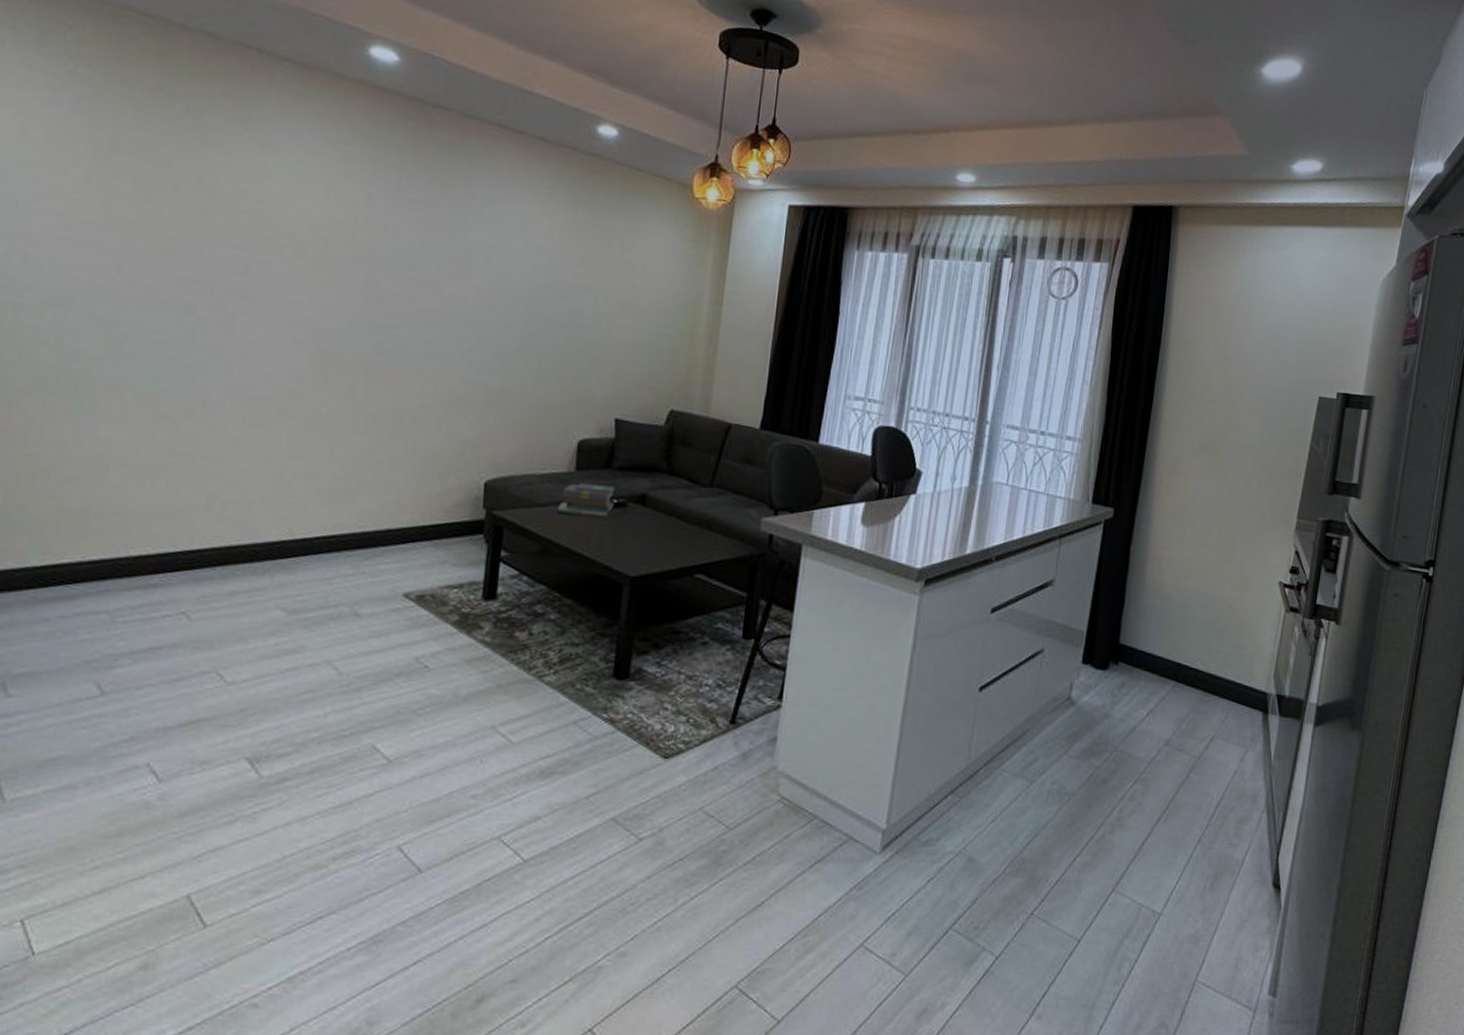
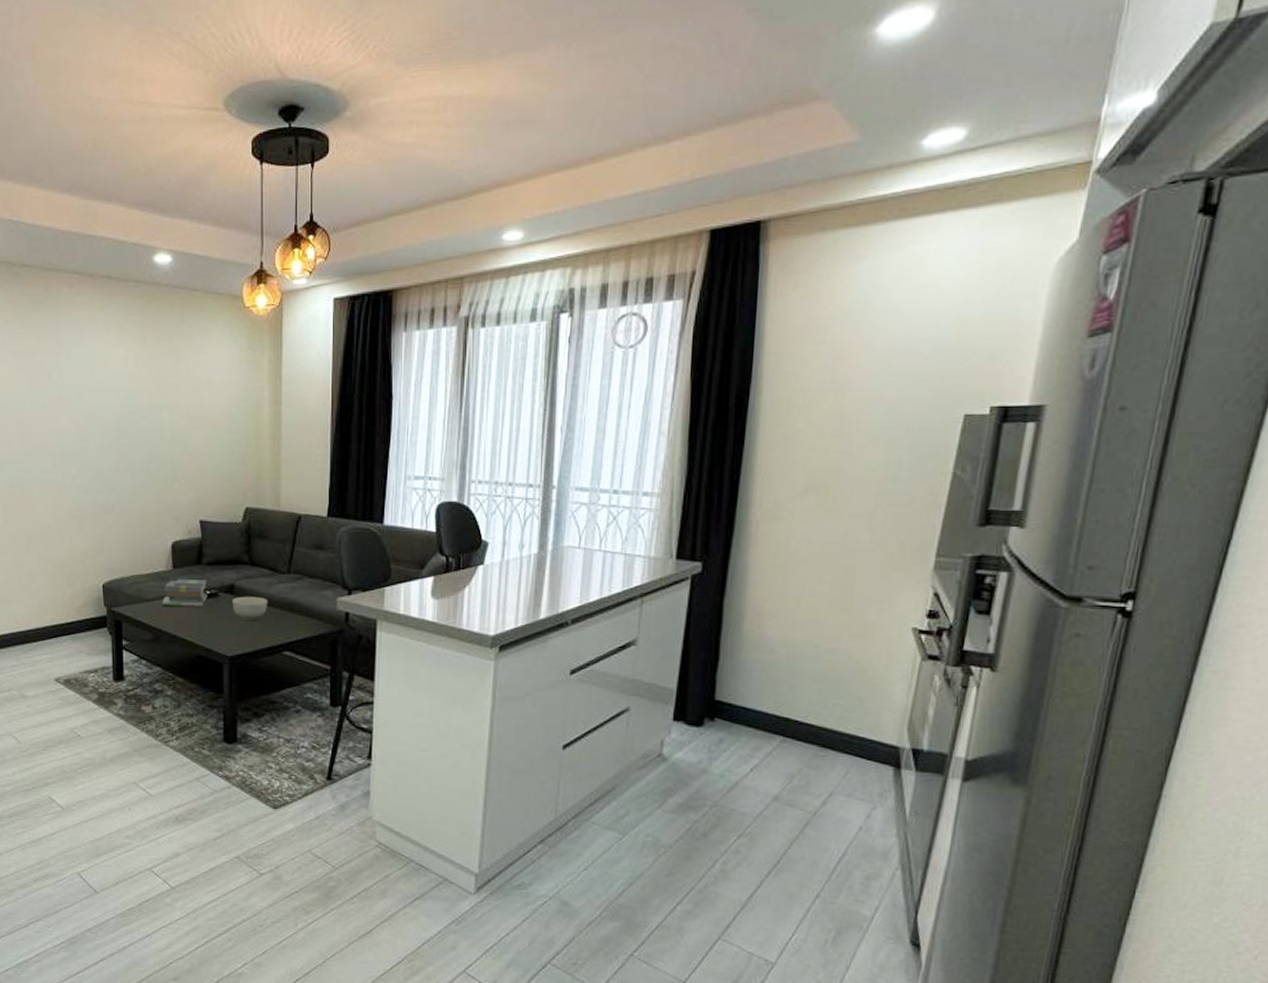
bowl: none [641,508,685,538] -> present [232,596,268,621]

